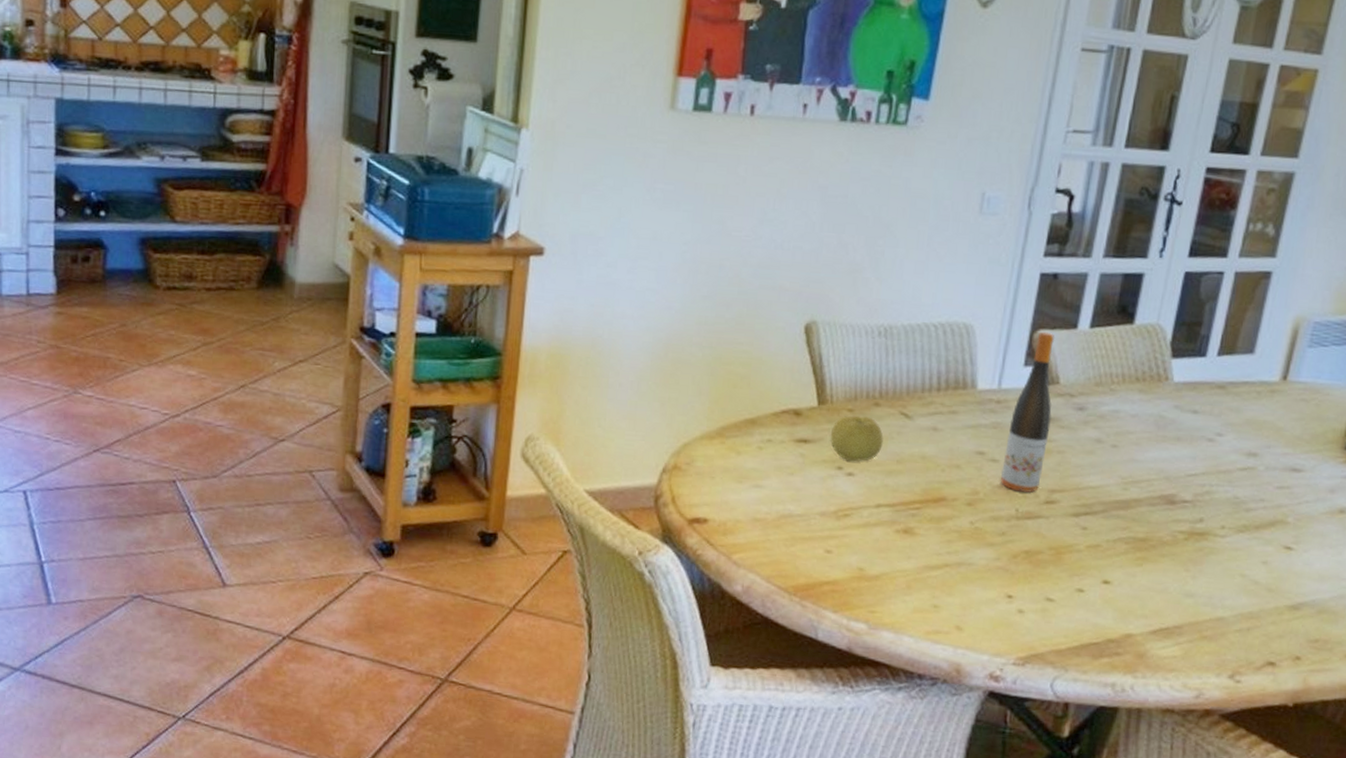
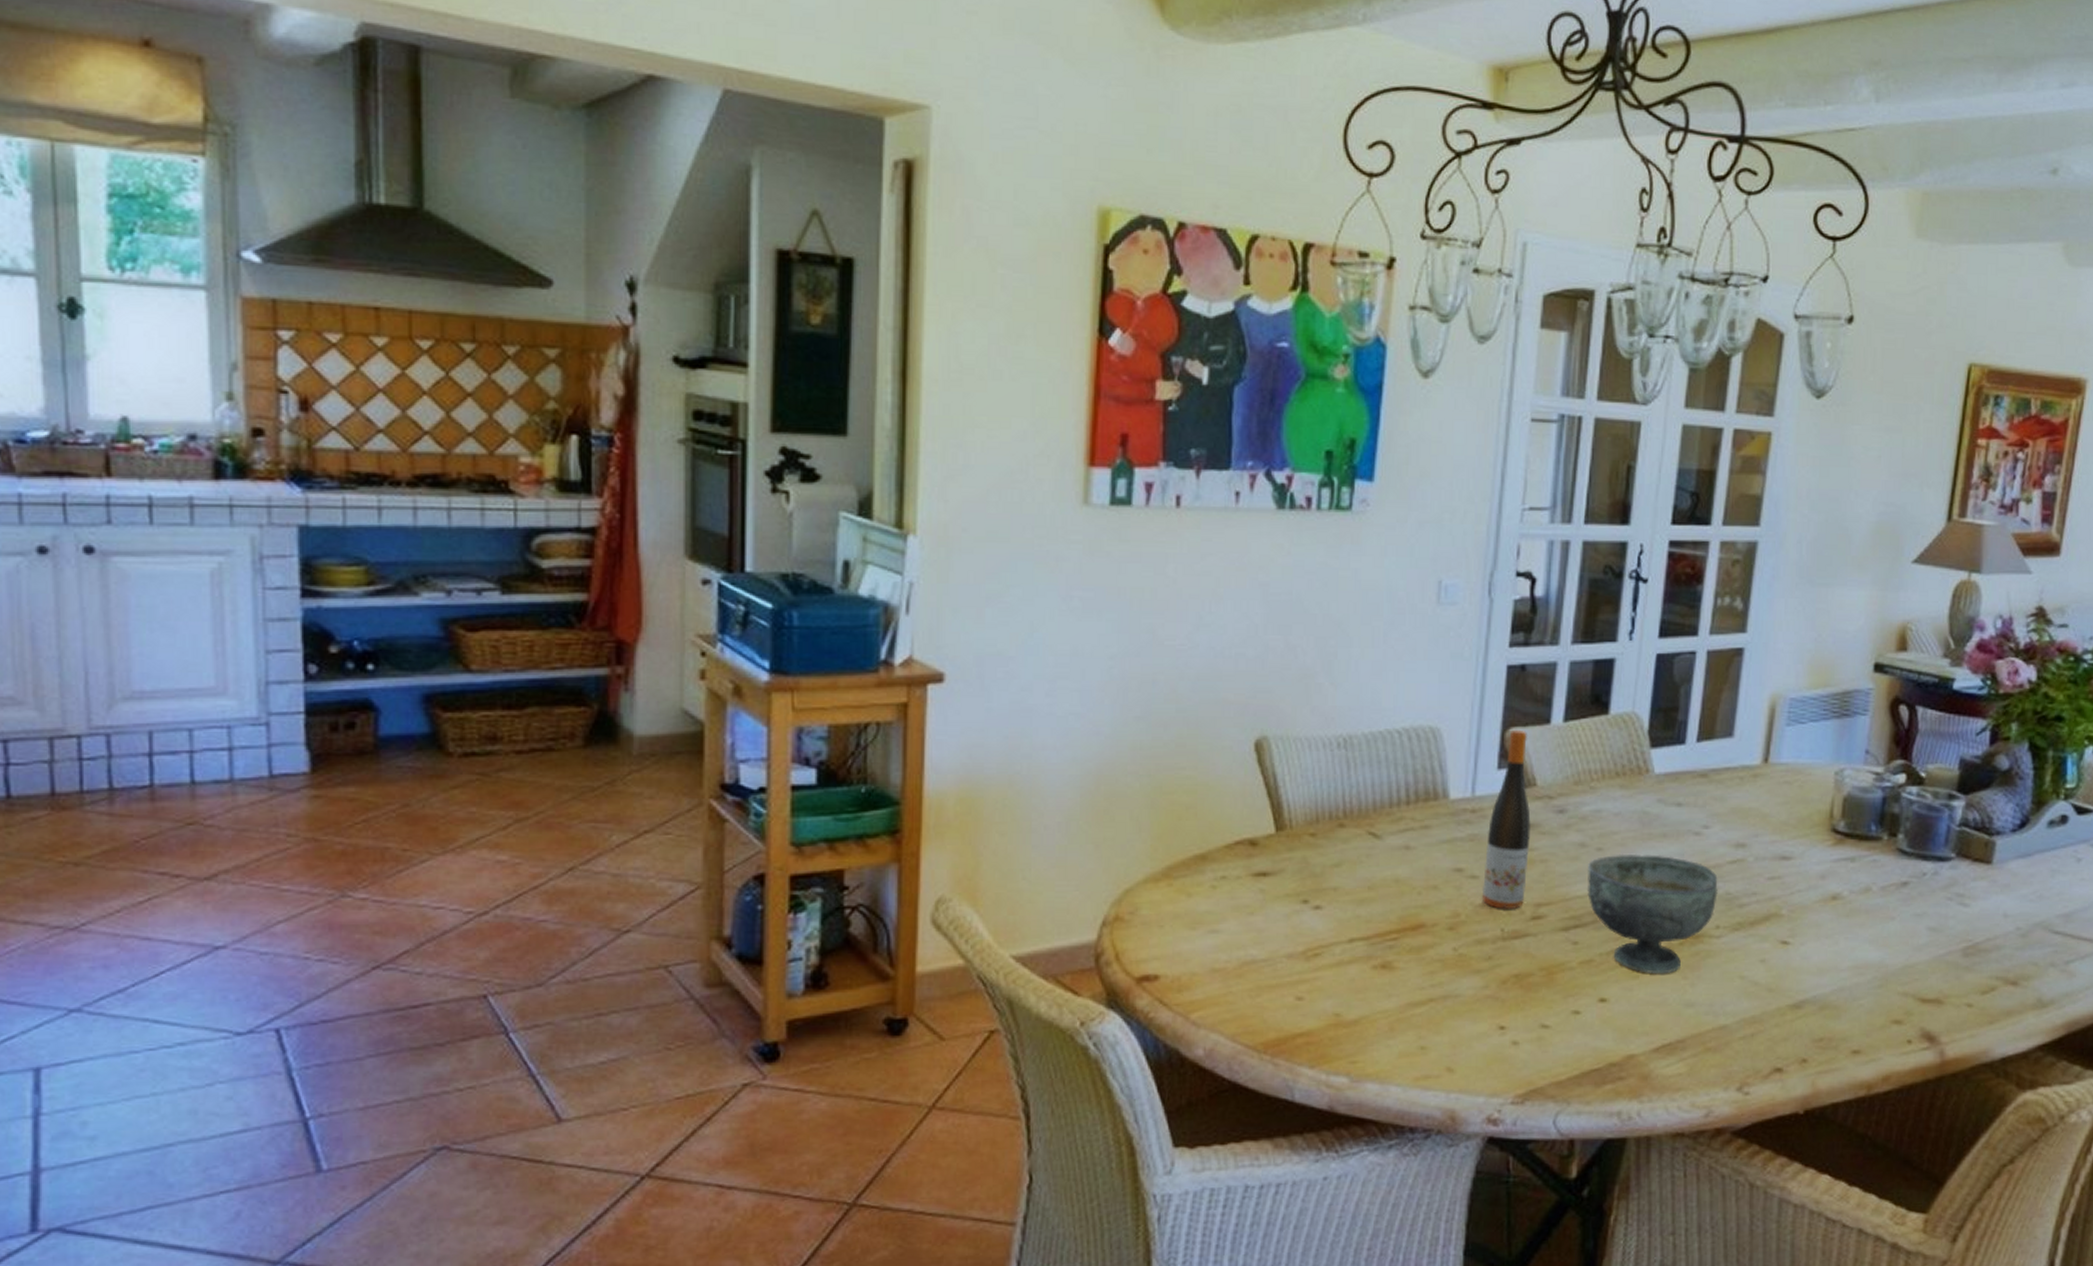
fruit: present [830,415,884,462] -> none [1292,840,1351,893]
bowl: none [1099,452,1227,564] -> present [1587,853,1718,973]

